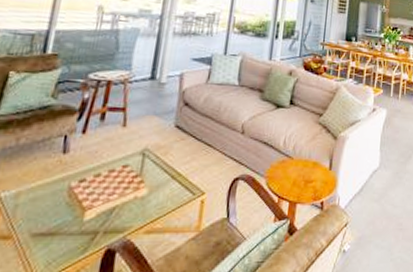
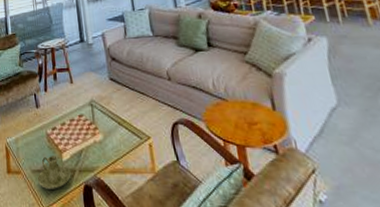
candle holder: none [36,213,92,257] -> present [37,155,71,189]

